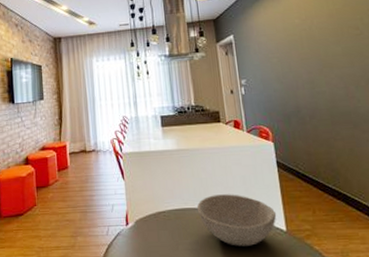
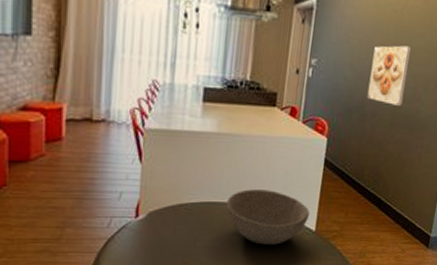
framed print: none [294,54,338,106] -> present [367,45,412,106]

